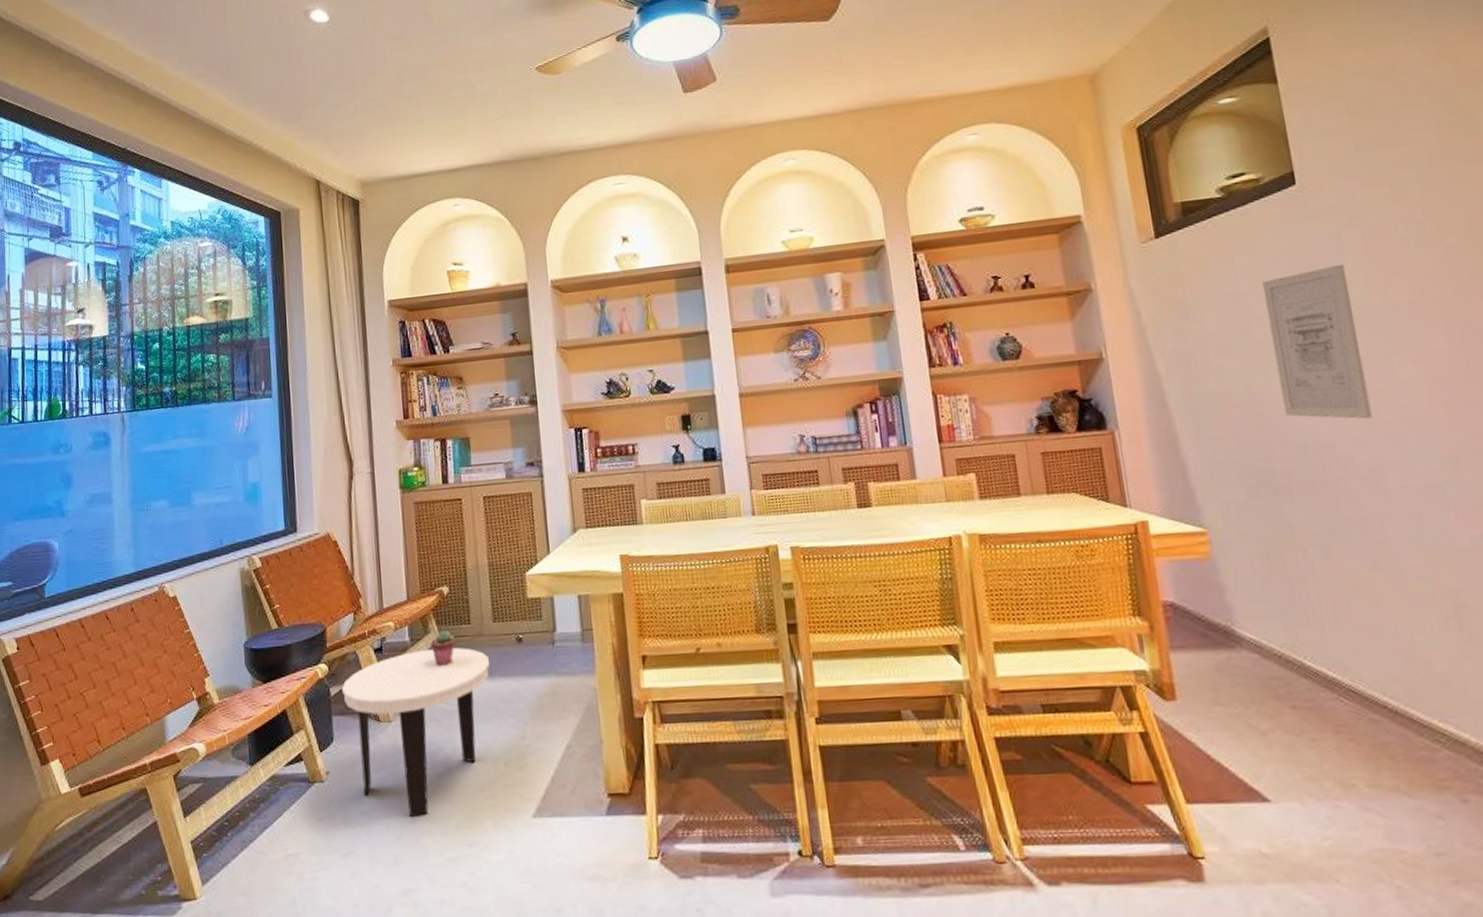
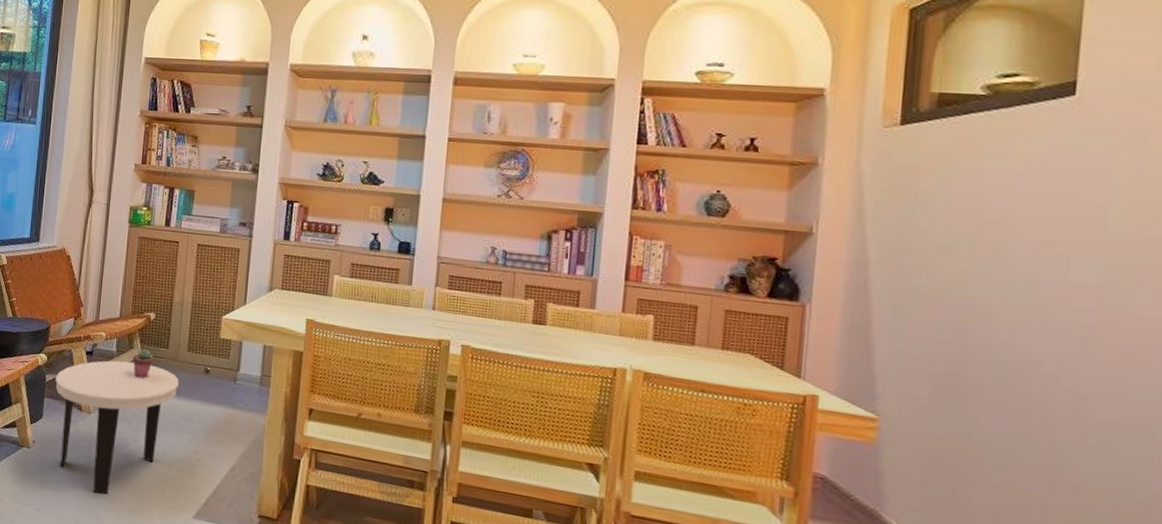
wall art: present [1263,264,1373,420] -> none [995,185,1106,348]

